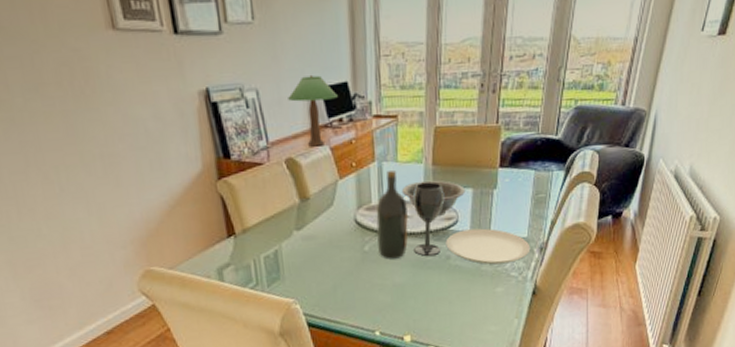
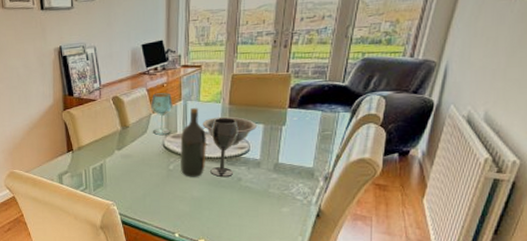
table lamp: present [288,74,338,147] -> none [117,35,154,89]
wine glass: none [335,151,365,207] -> present [150,93,173,135]
plate: present [445,228,531,265] -> none [238,157,316,188]

